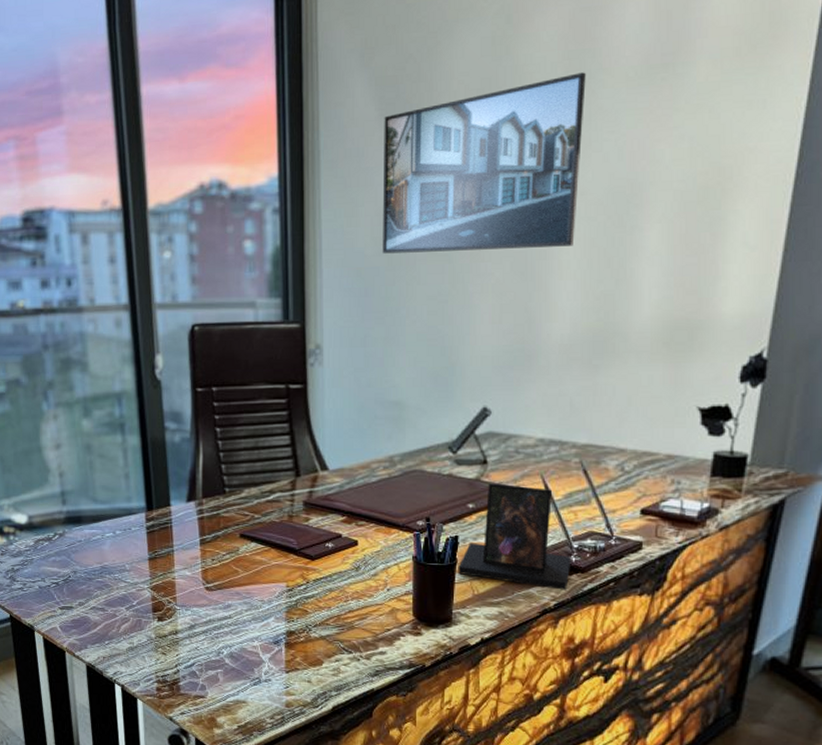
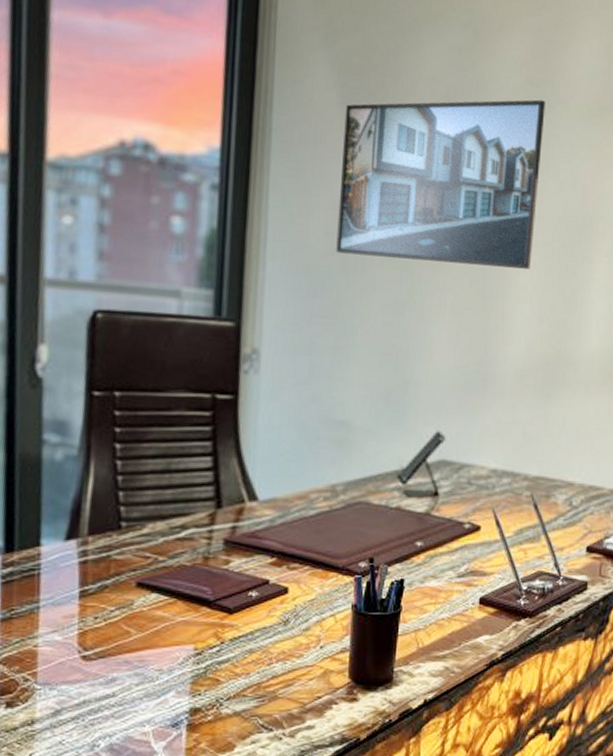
photo frame: present [458,483,572,590] -> none [402,518,520,638]

